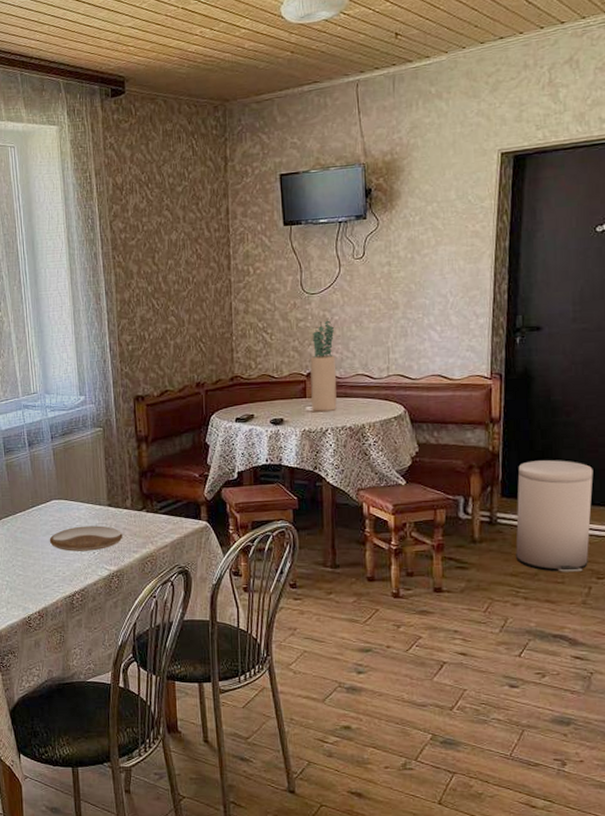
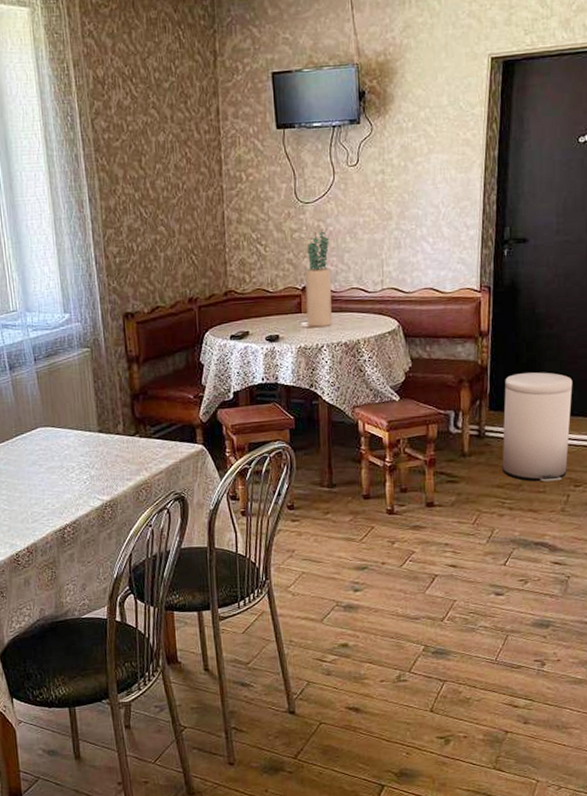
plate: present [49,525,123,551] -> none [36,453,115,482]

